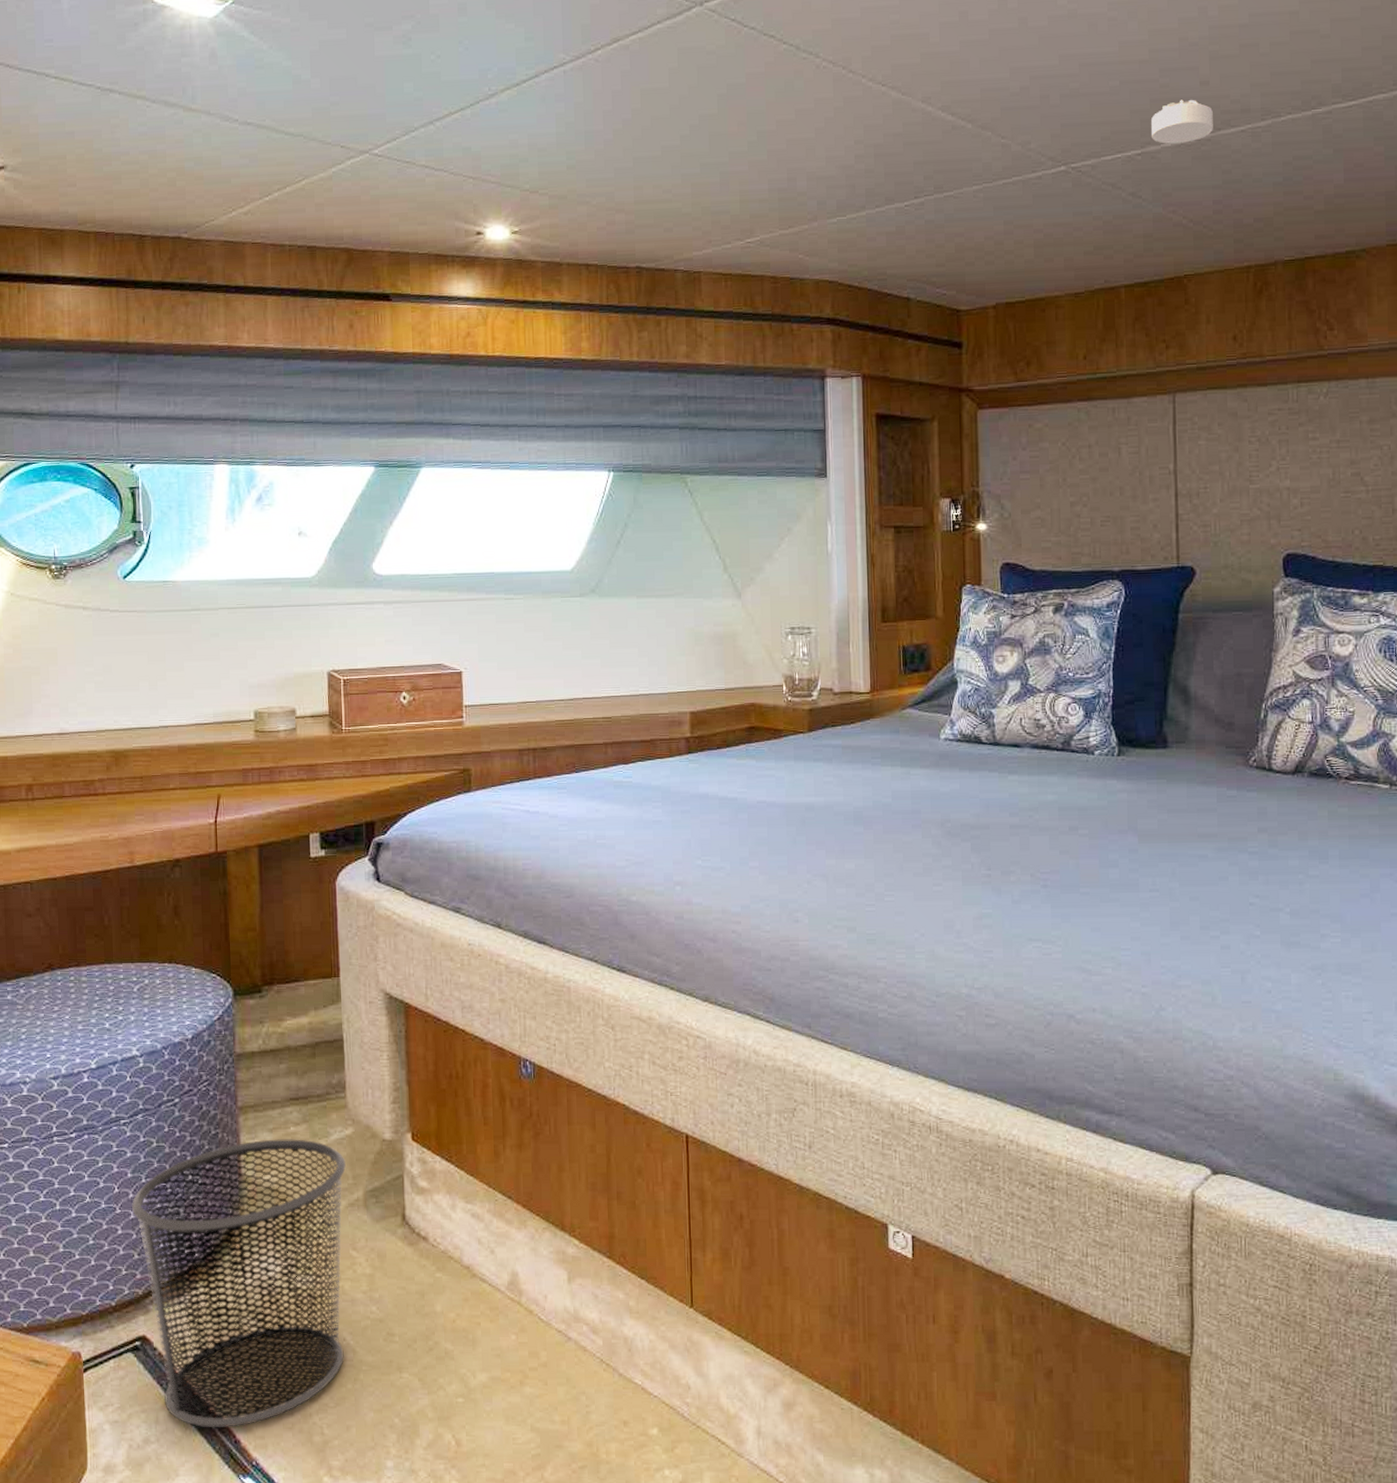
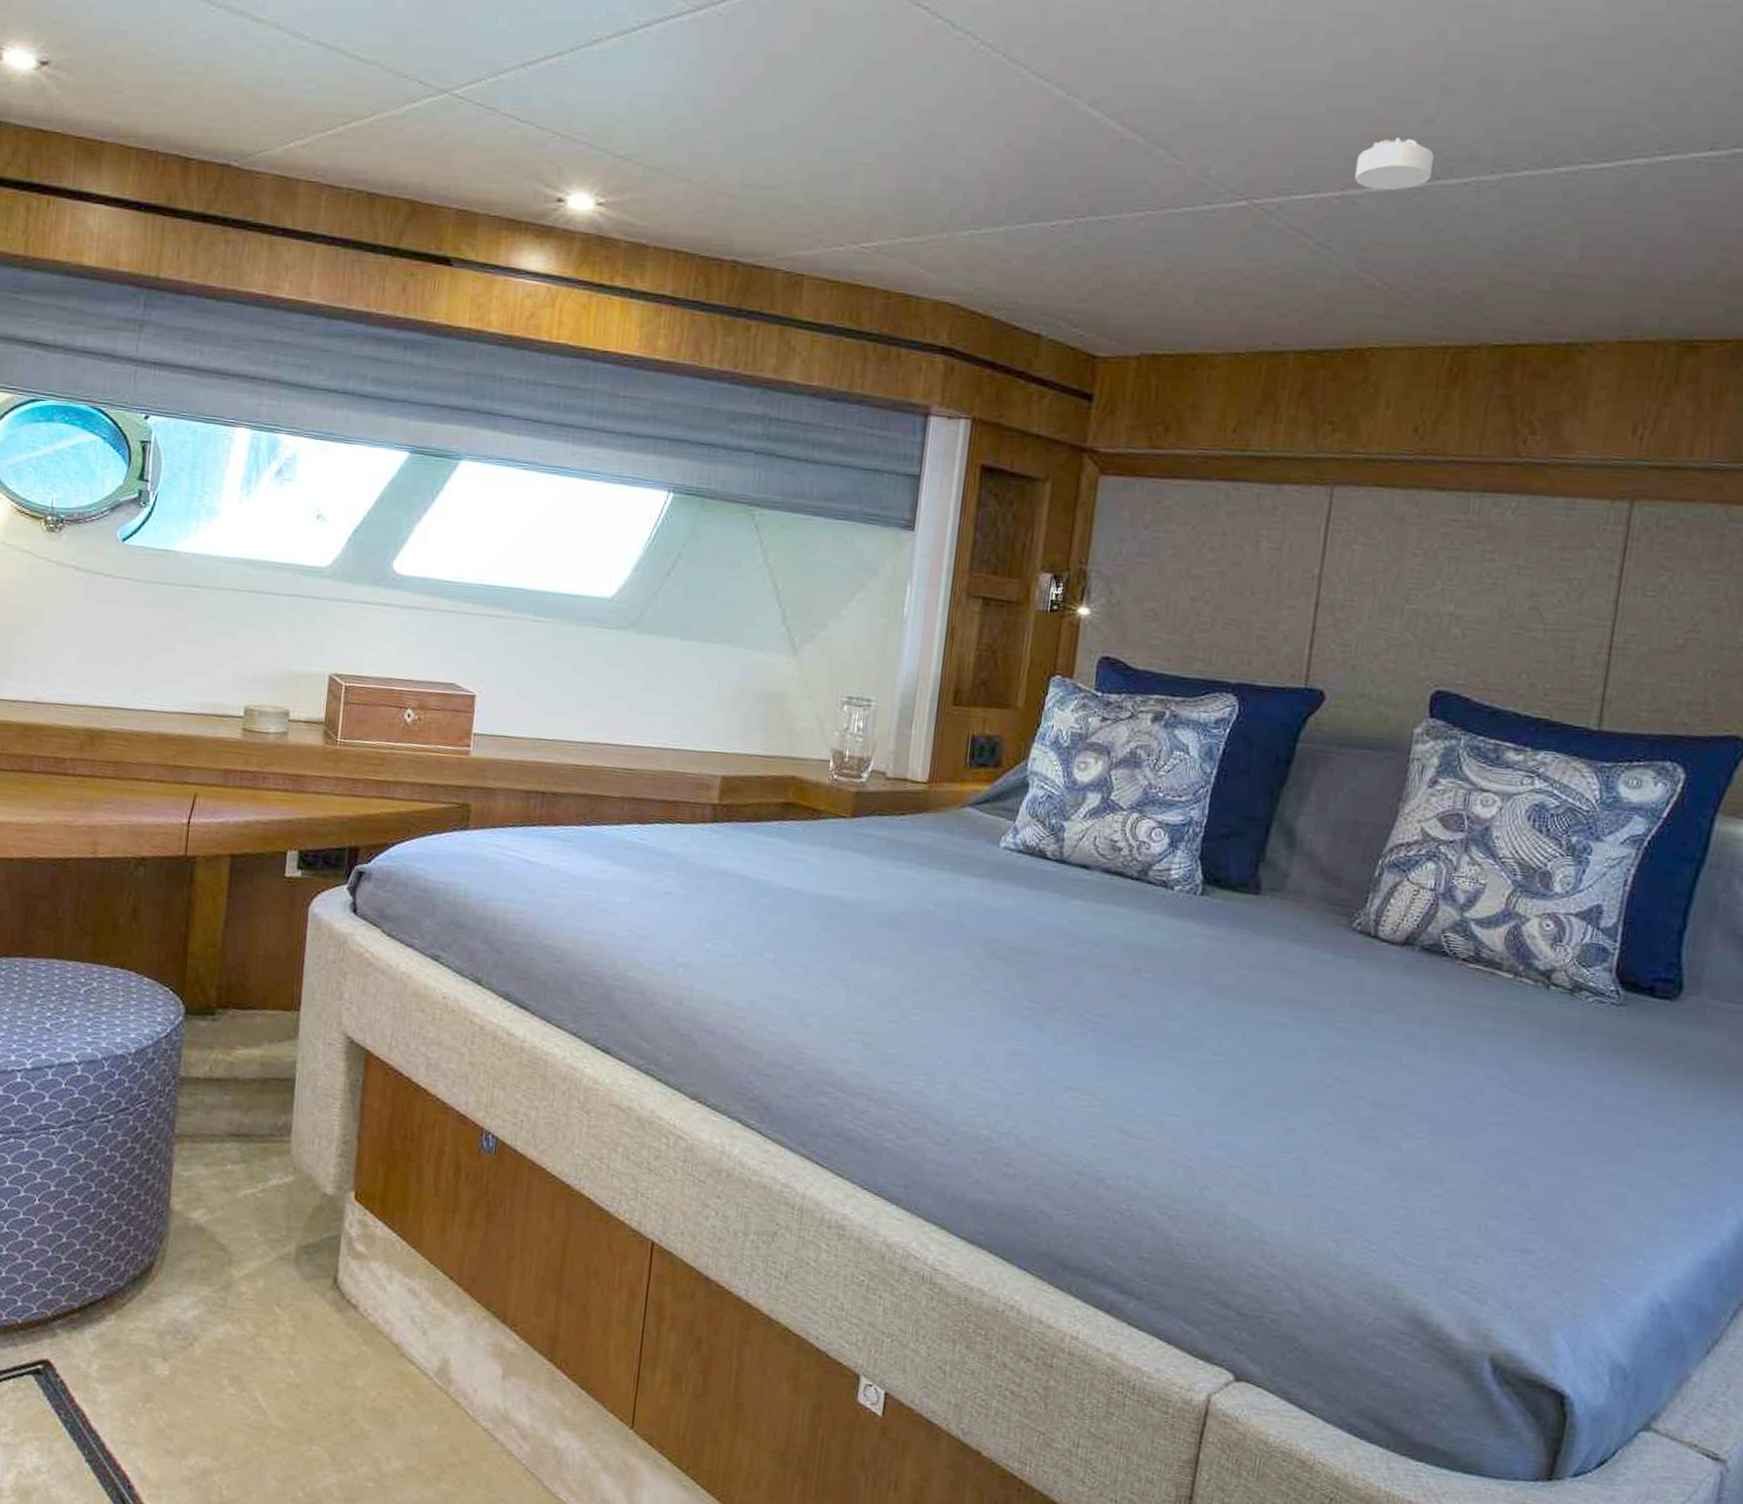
waste bin: present [132,1139,346,1427] -> none [51,1173,281,1472]

